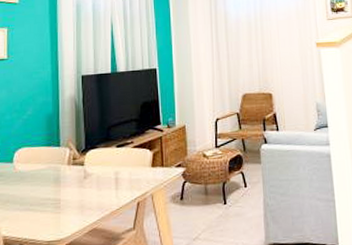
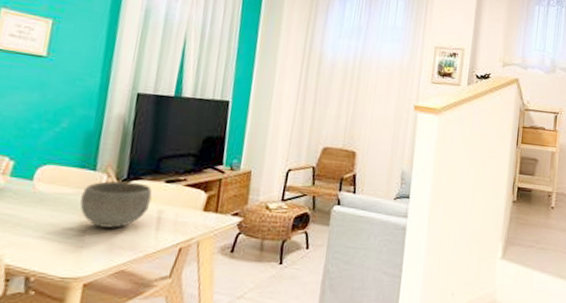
bowl: none [52,151,108,194] -> present [80,181,153,228]

